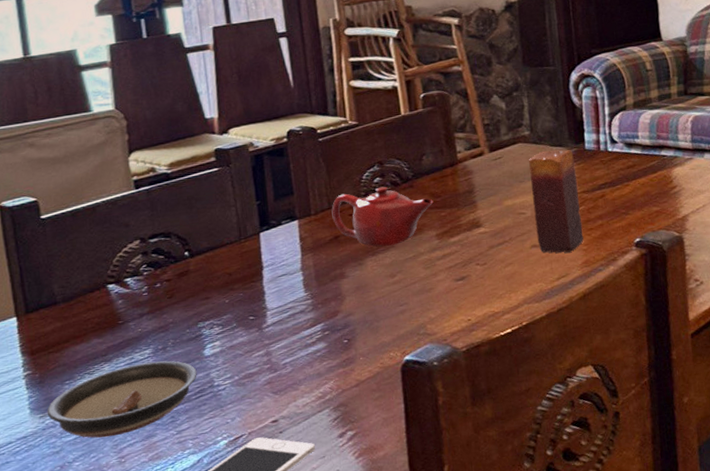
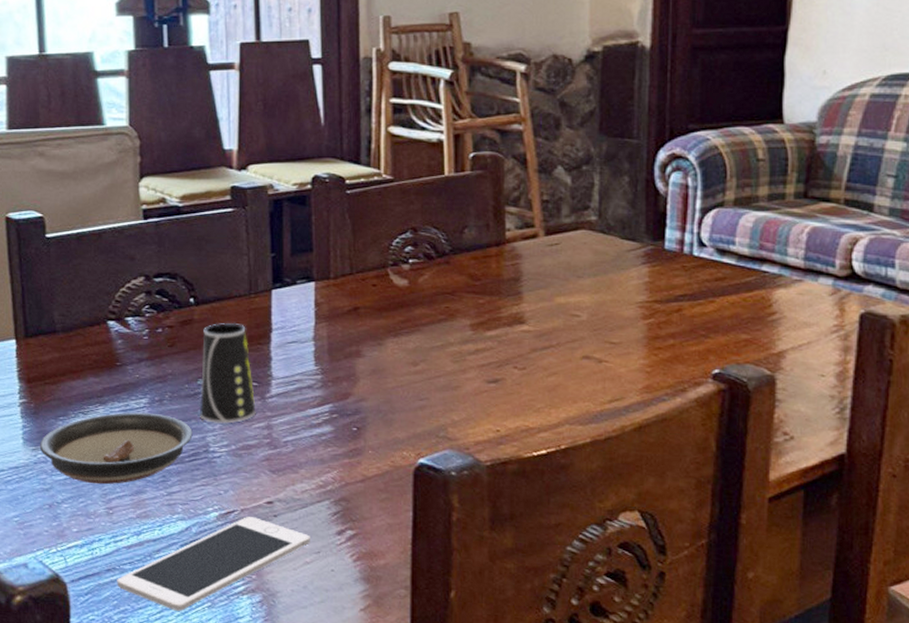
cup: none [199,266,255,360] -> present [200,322,256,424]
teapot: present [331,186,434,247] -> none [353,258,471,328]
candle: present [529,149,584,253] -> none [591,243,649,372]

